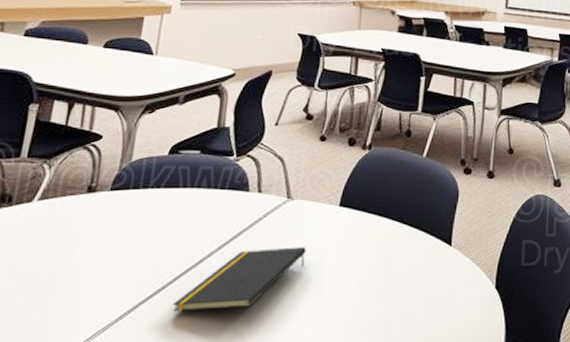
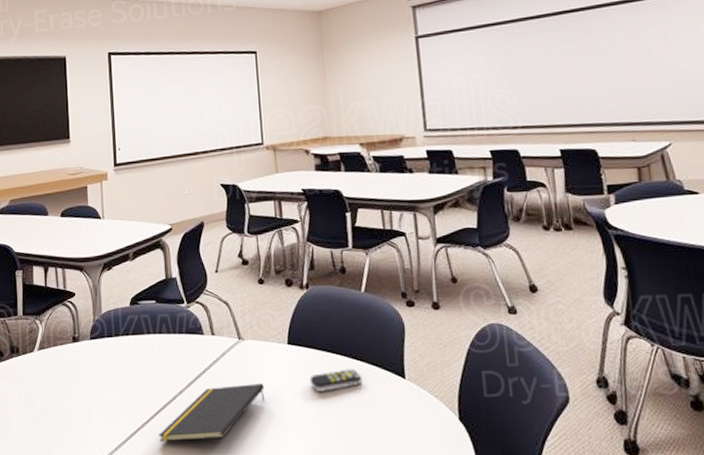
remote control: none [356,234,410,257] -> present [310,369,362,392]

